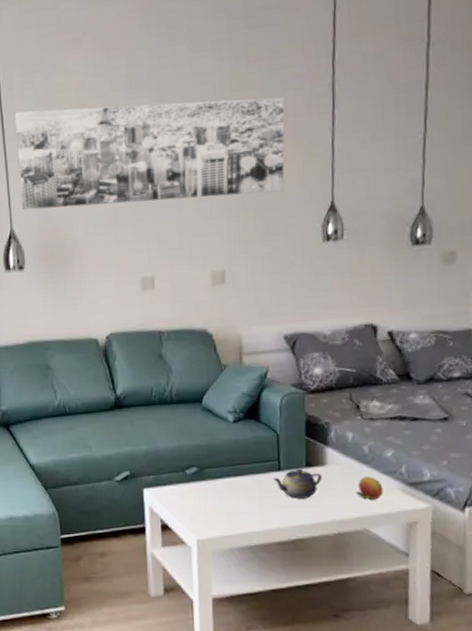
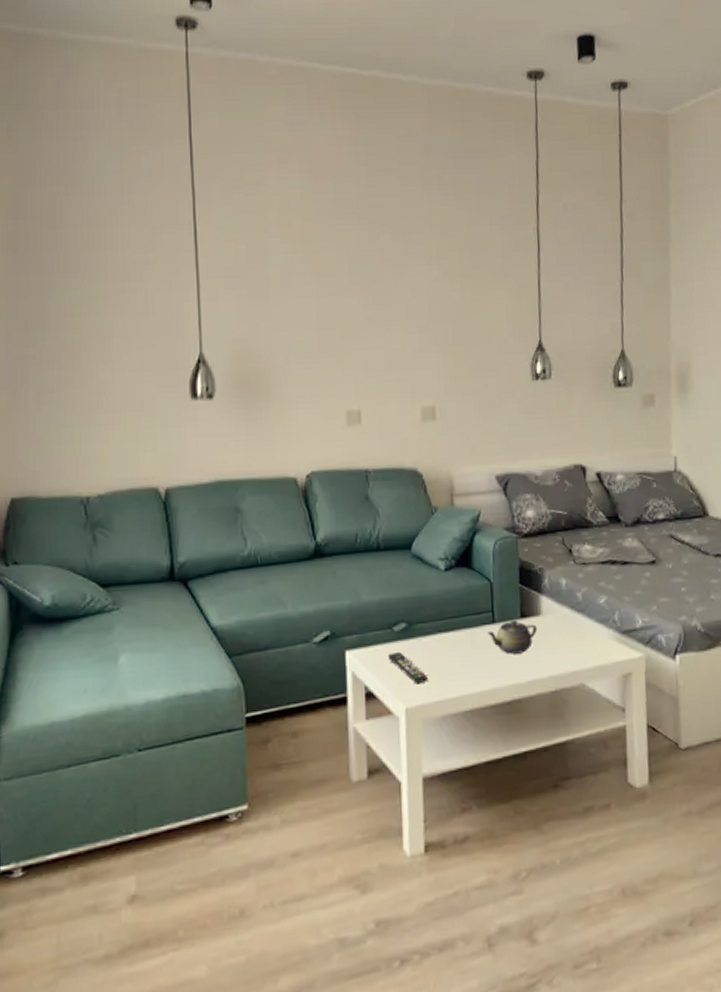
wall art: present [15,97,285,210] -> none [211,227,494,333]
remote control: none [181,492,217,520] -> present [388,652,428,685]
fruit: present [356,477,383,500] -> none [571,626,598,652]

